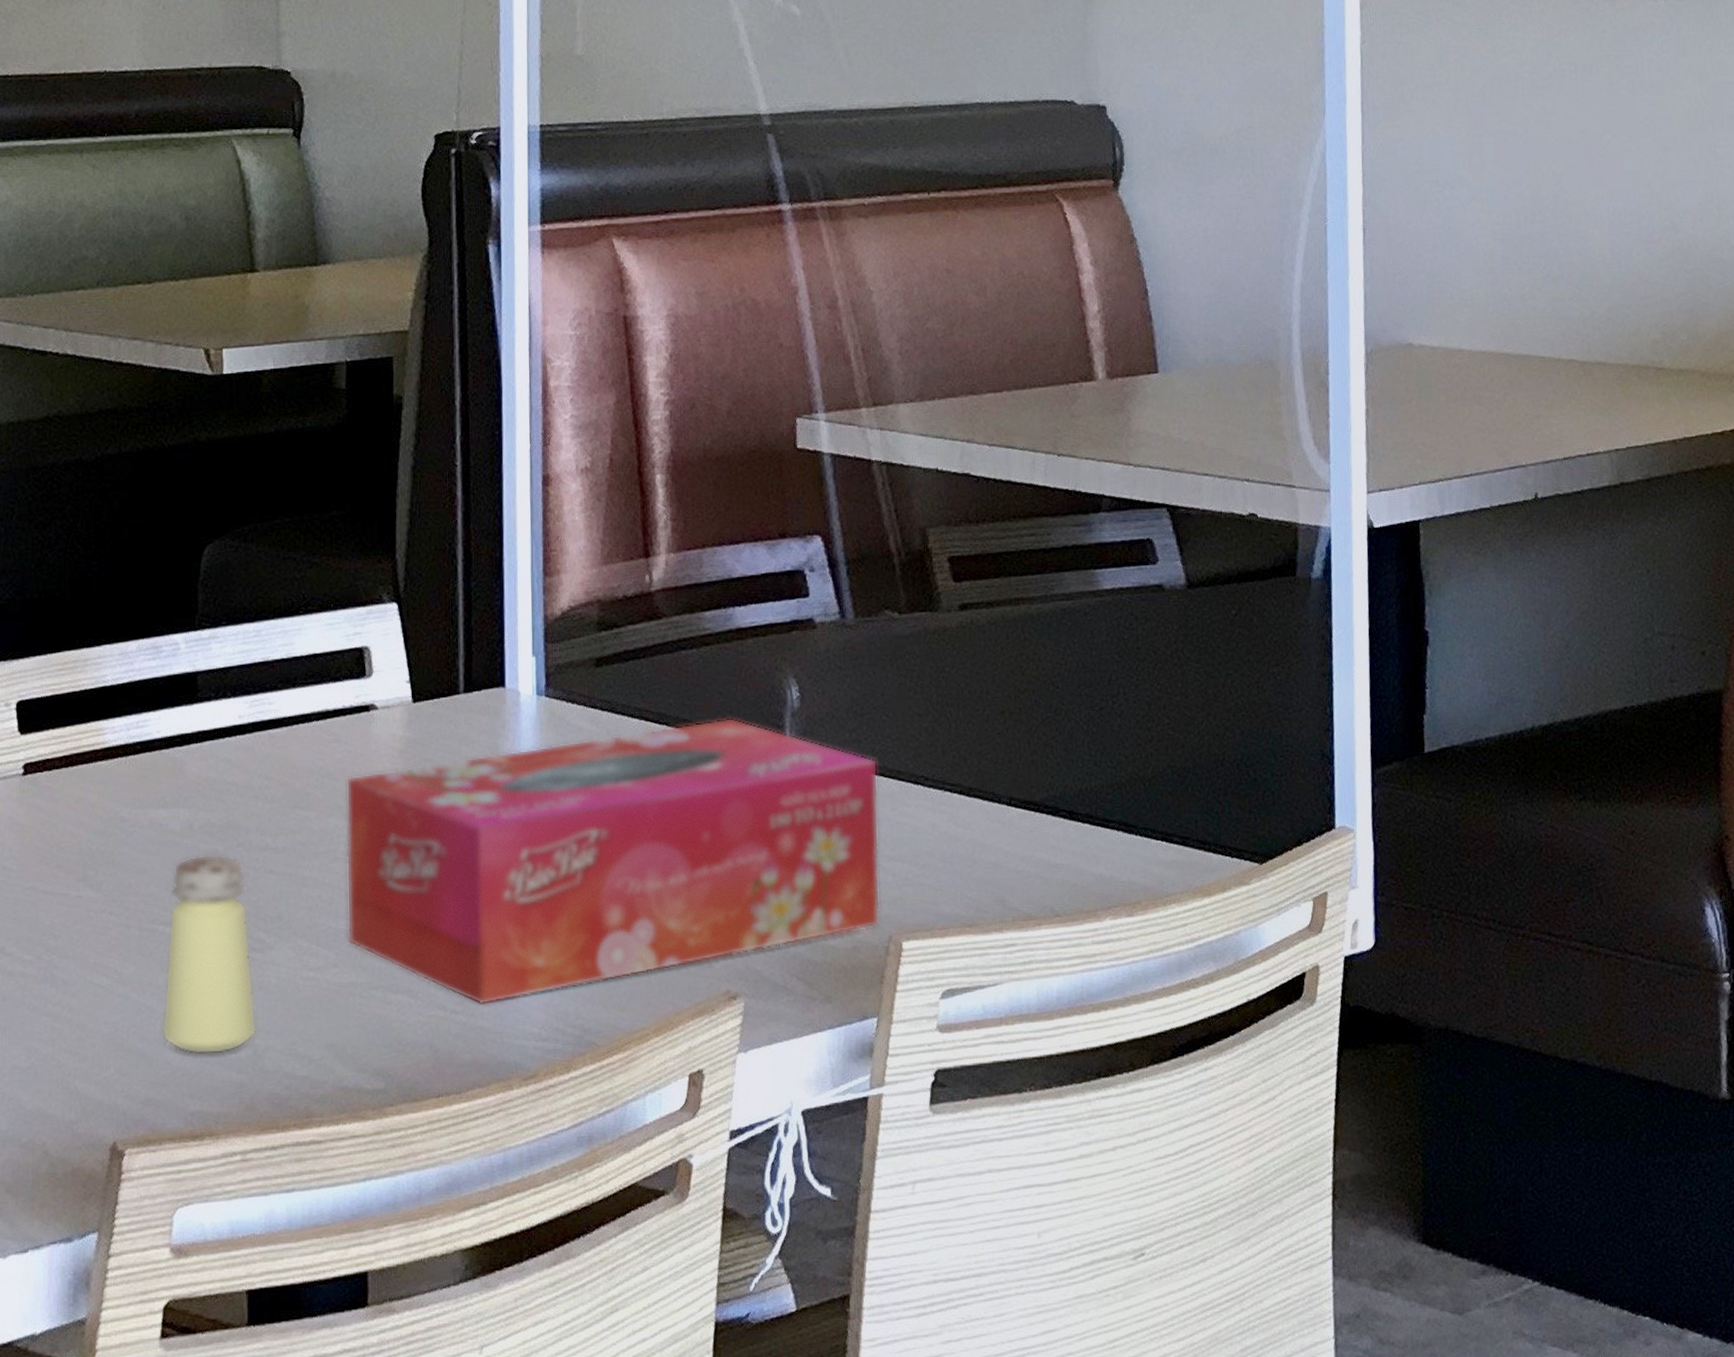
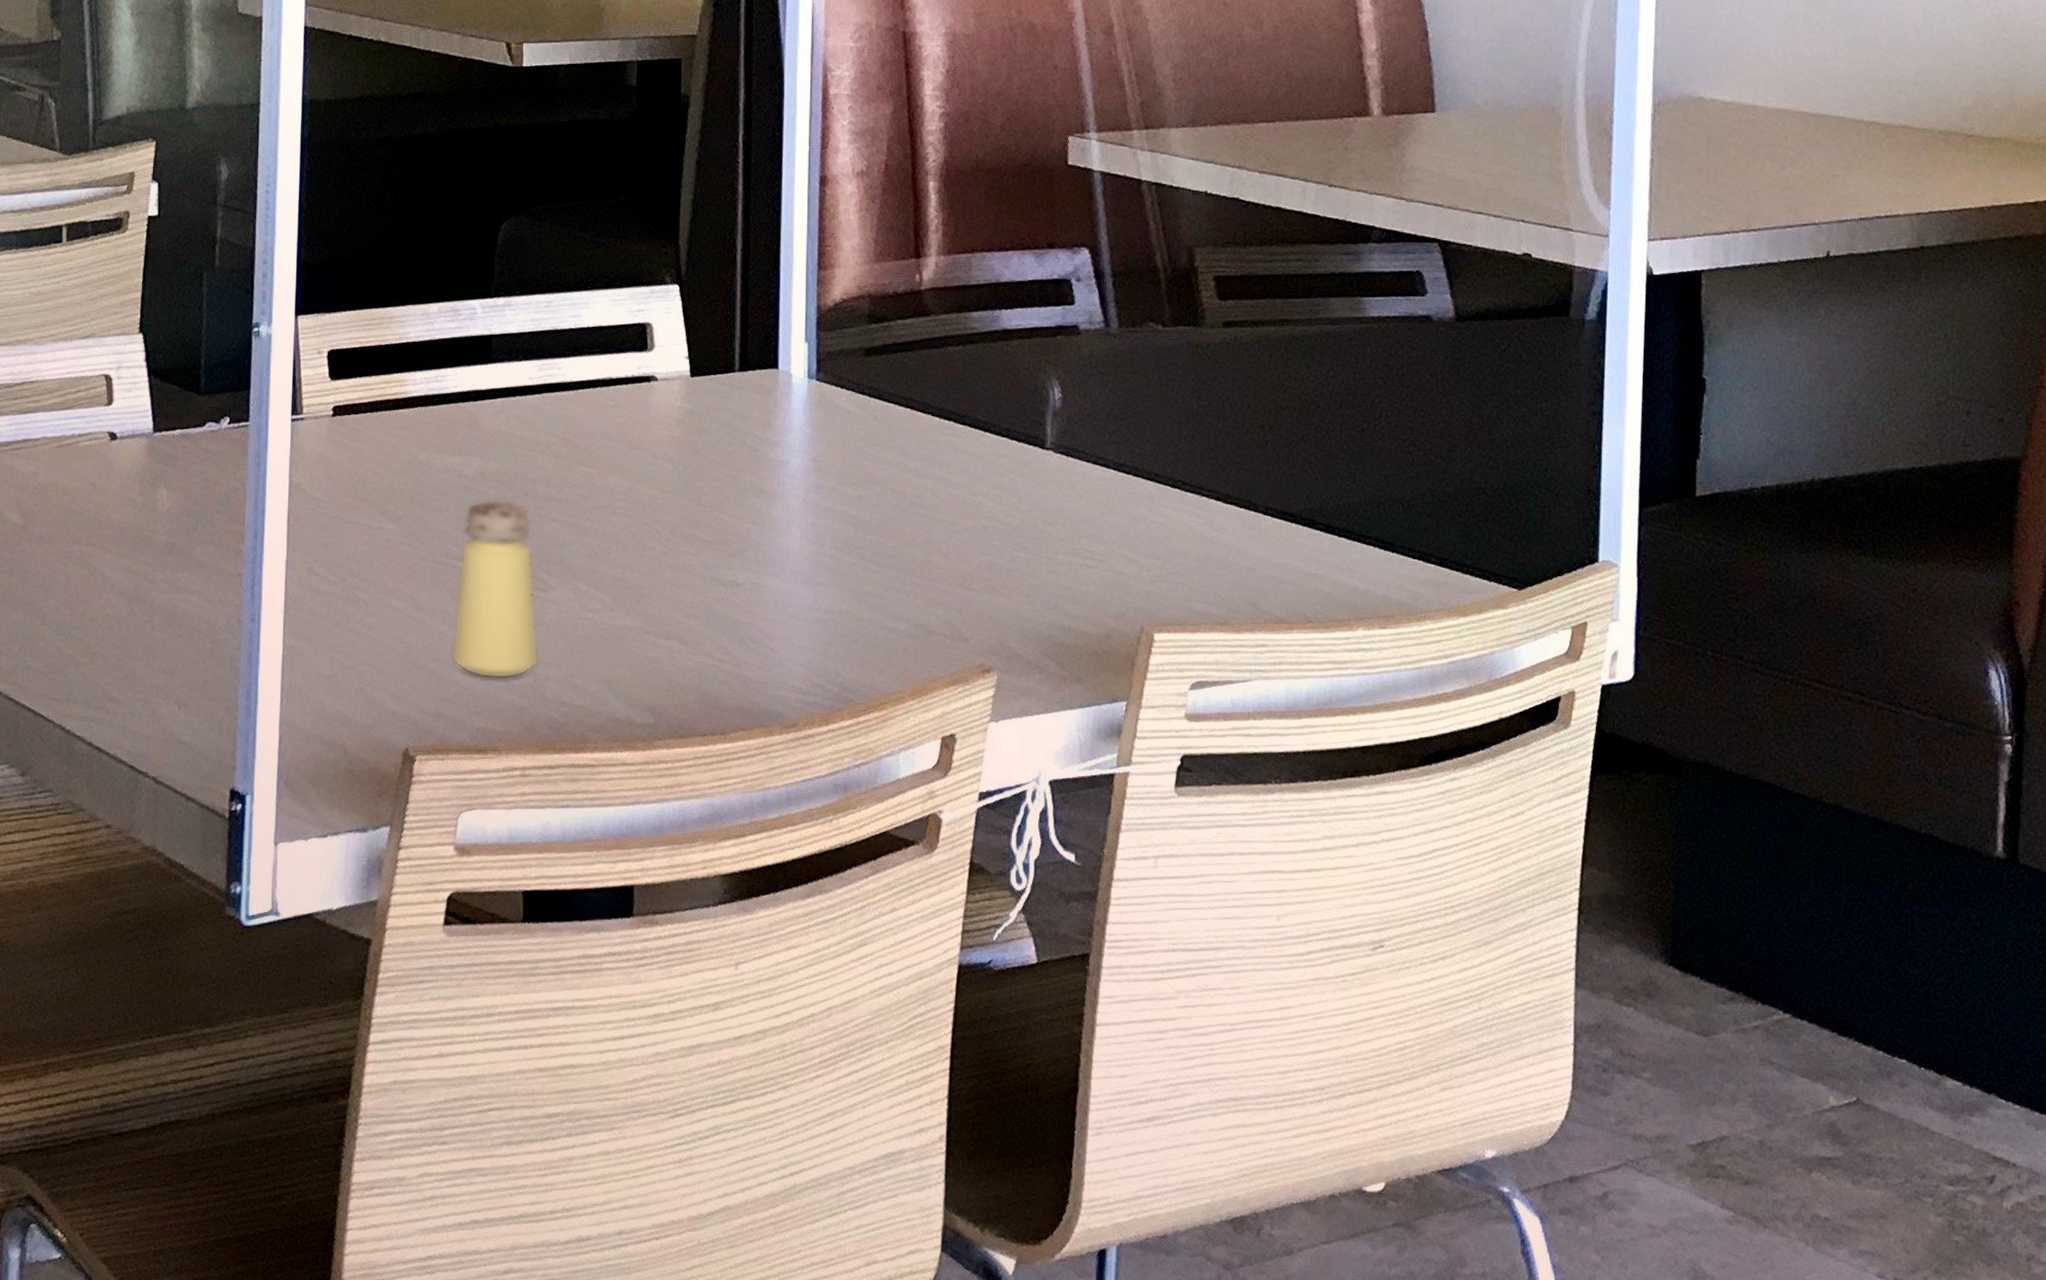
tissue box: present [346,717,881,1005] -> none [623,412,1136,657]

